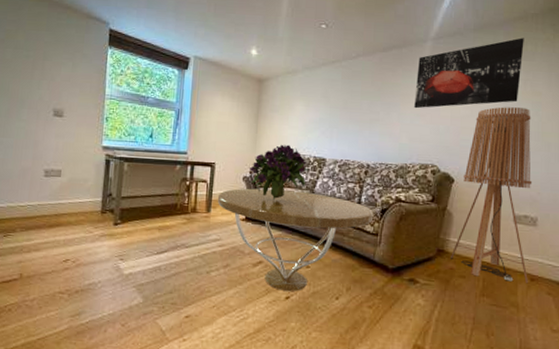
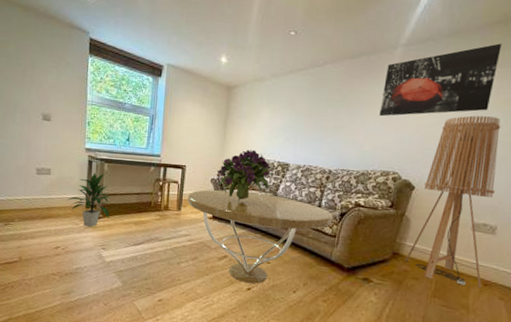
indoor plant: none [79,173,130,235] -> present [66,172,110,227]

